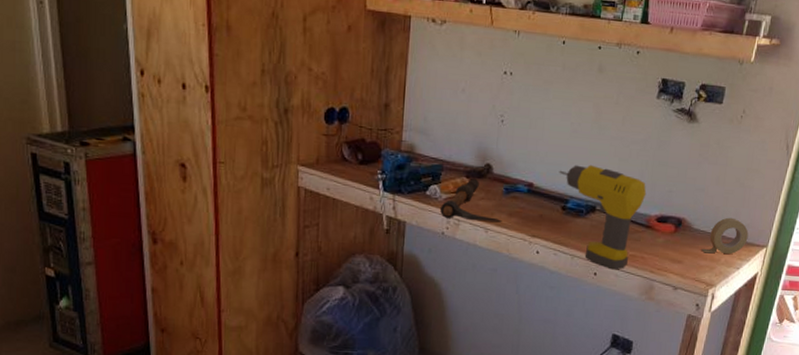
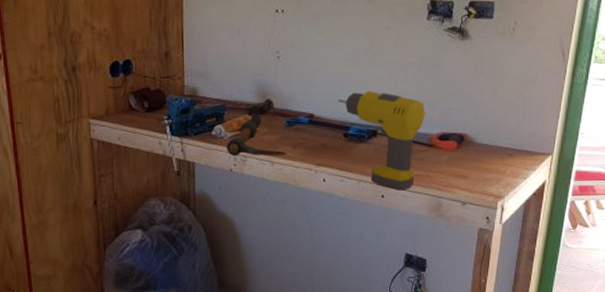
adhesive tape: present [701,217,749,255] -> none [486,129,532,166]

